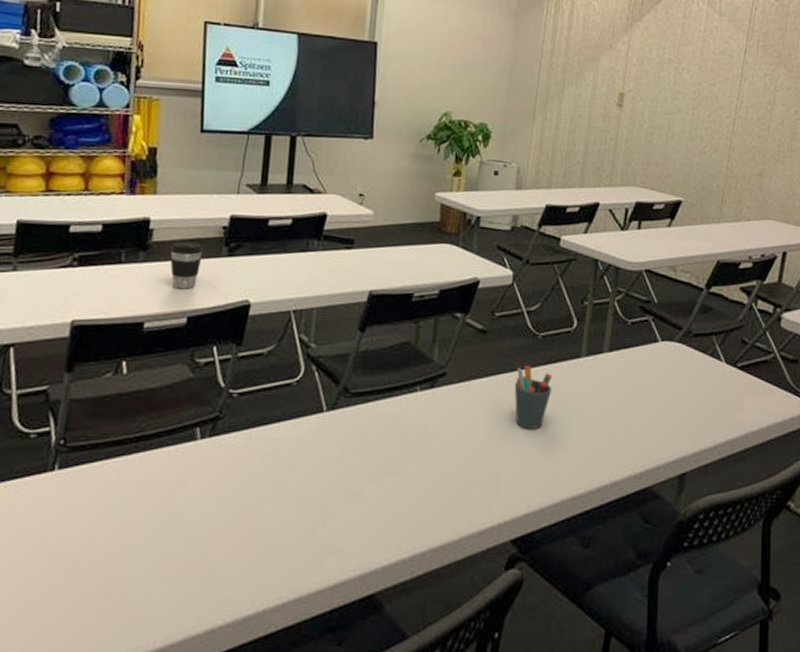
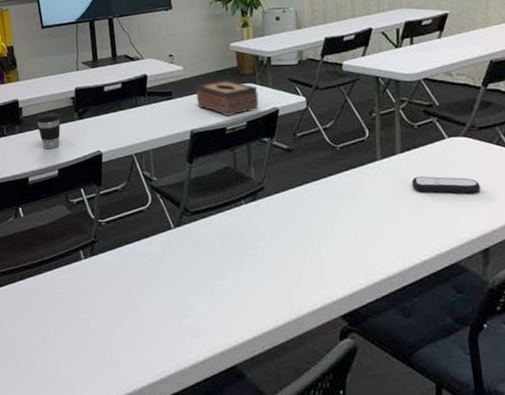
tissue box: none [383,235,459,280] -> present [196,80,259,116]
pen holder: present [514,365,553,429] -> none [322,173,356,225]
remote control: none [615,381,688,408] -> present [411,176,482,194]

